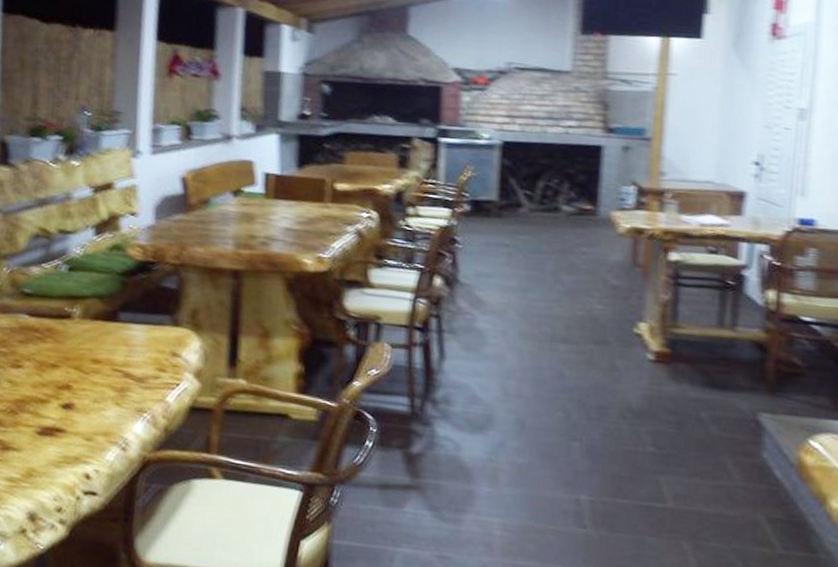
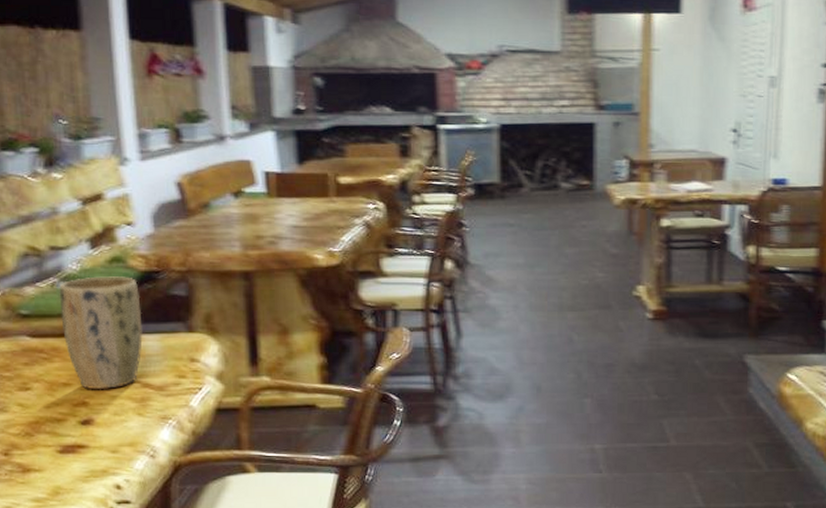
plant pot: none [59,262,134,376] -> present [58,276,143,390]

